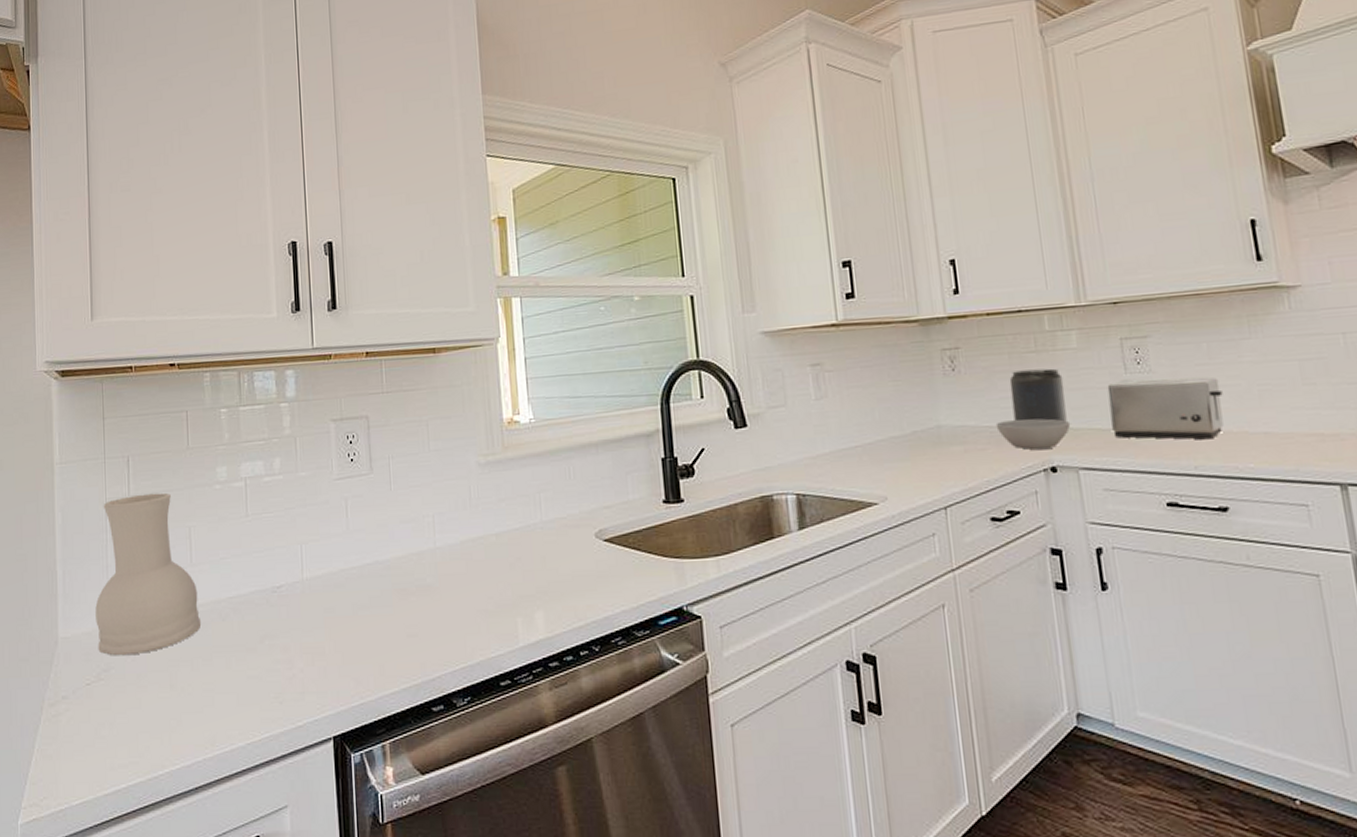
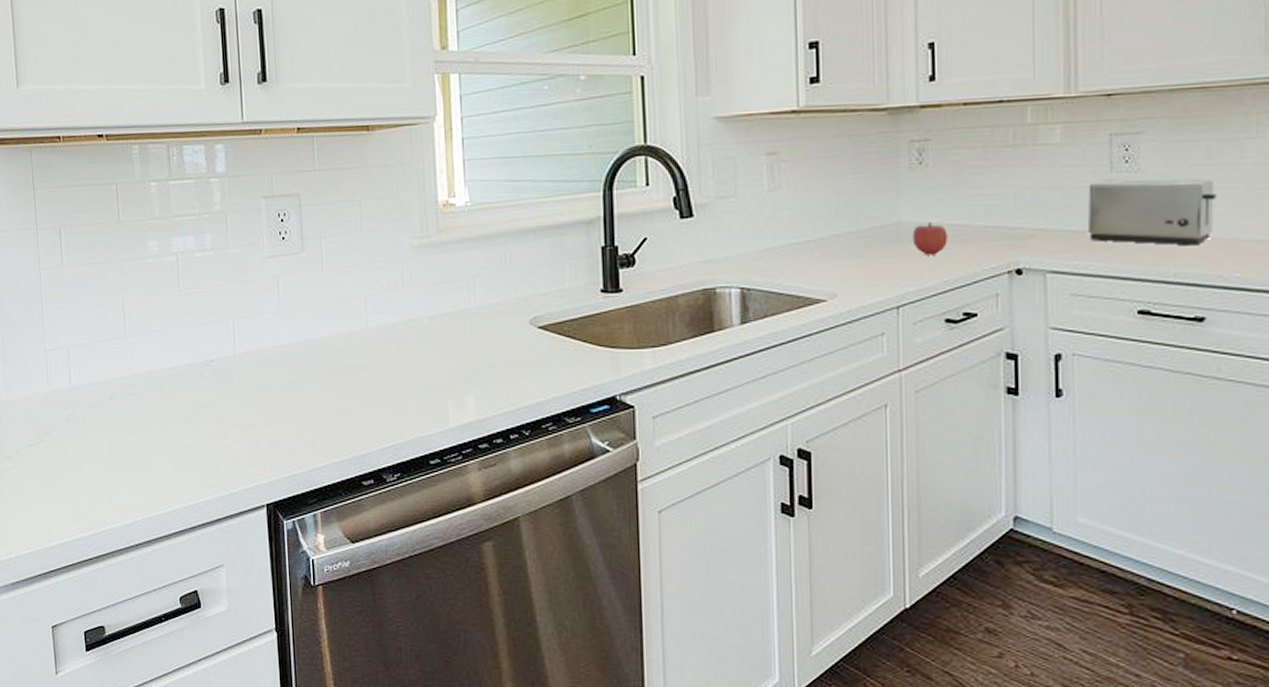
vase: present [95,492,202,656] -> none [34,264,137,420]
fruit: none [952,424,986,457] -> present [912,221,948,255]
soup bowl: present [995,418,1071,450] -> none [961,218,1043,250]
soda can: present [1009,368,1067,422] -> none [981,164,1041,222]

